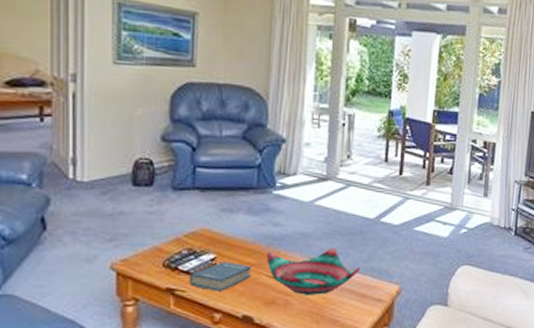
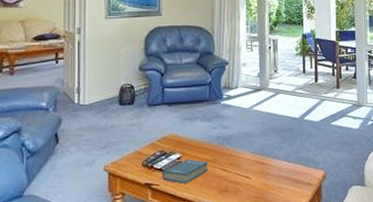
decorative bowl: present [266,247,361,295] -> none [219,142,293,183]

